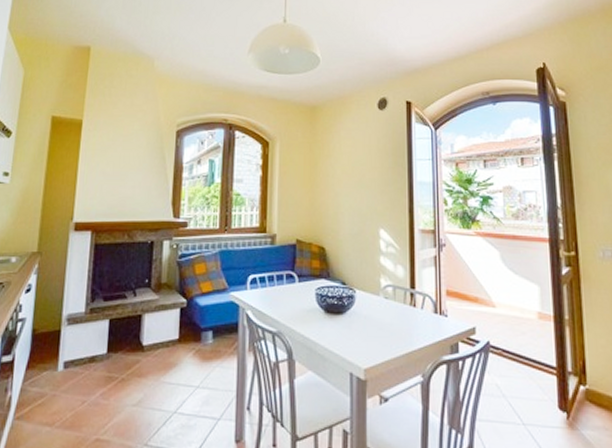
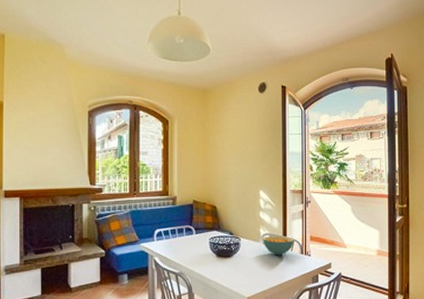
cereal bowl: none [384,288,424,315] -> present [263,236,293,256]

